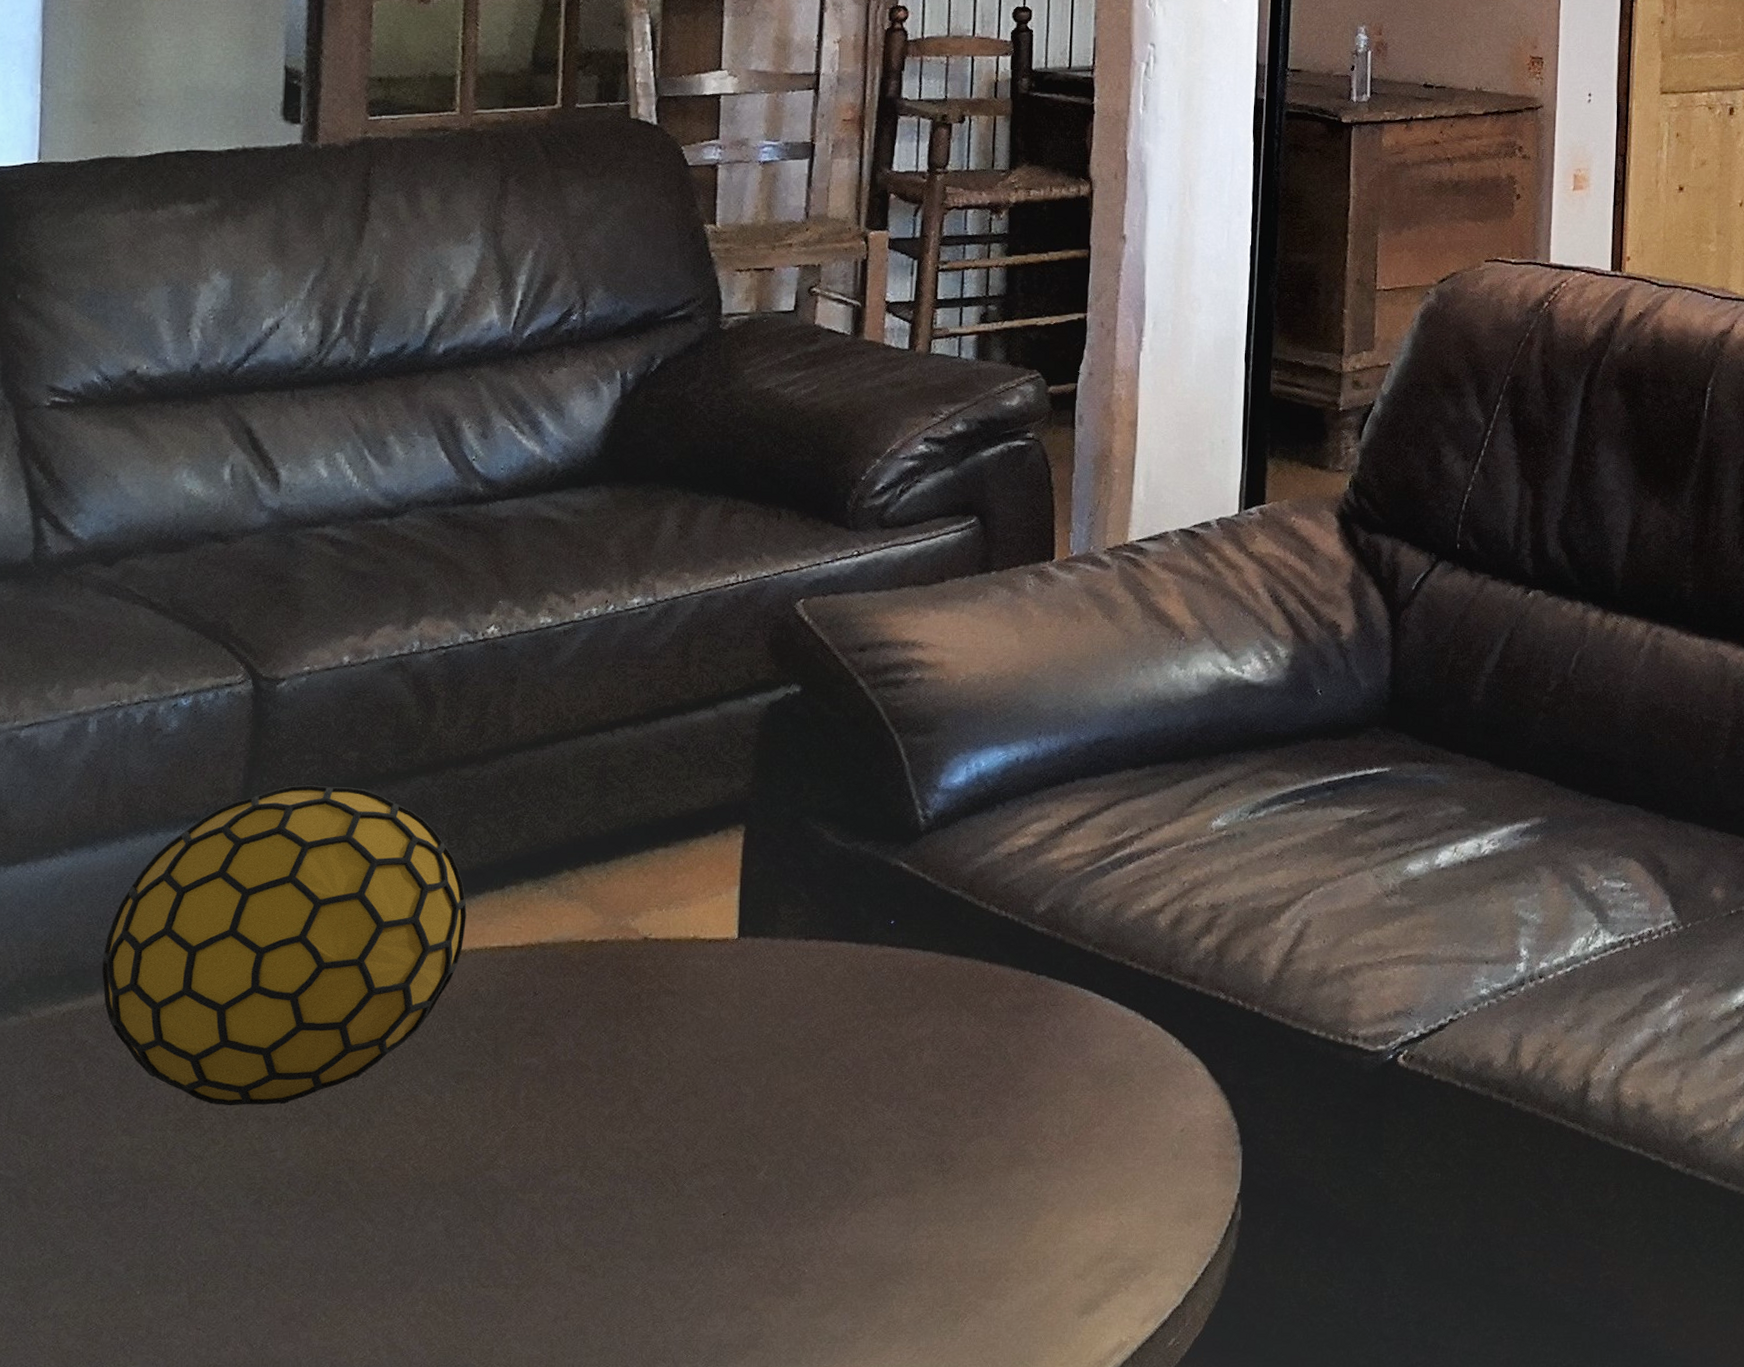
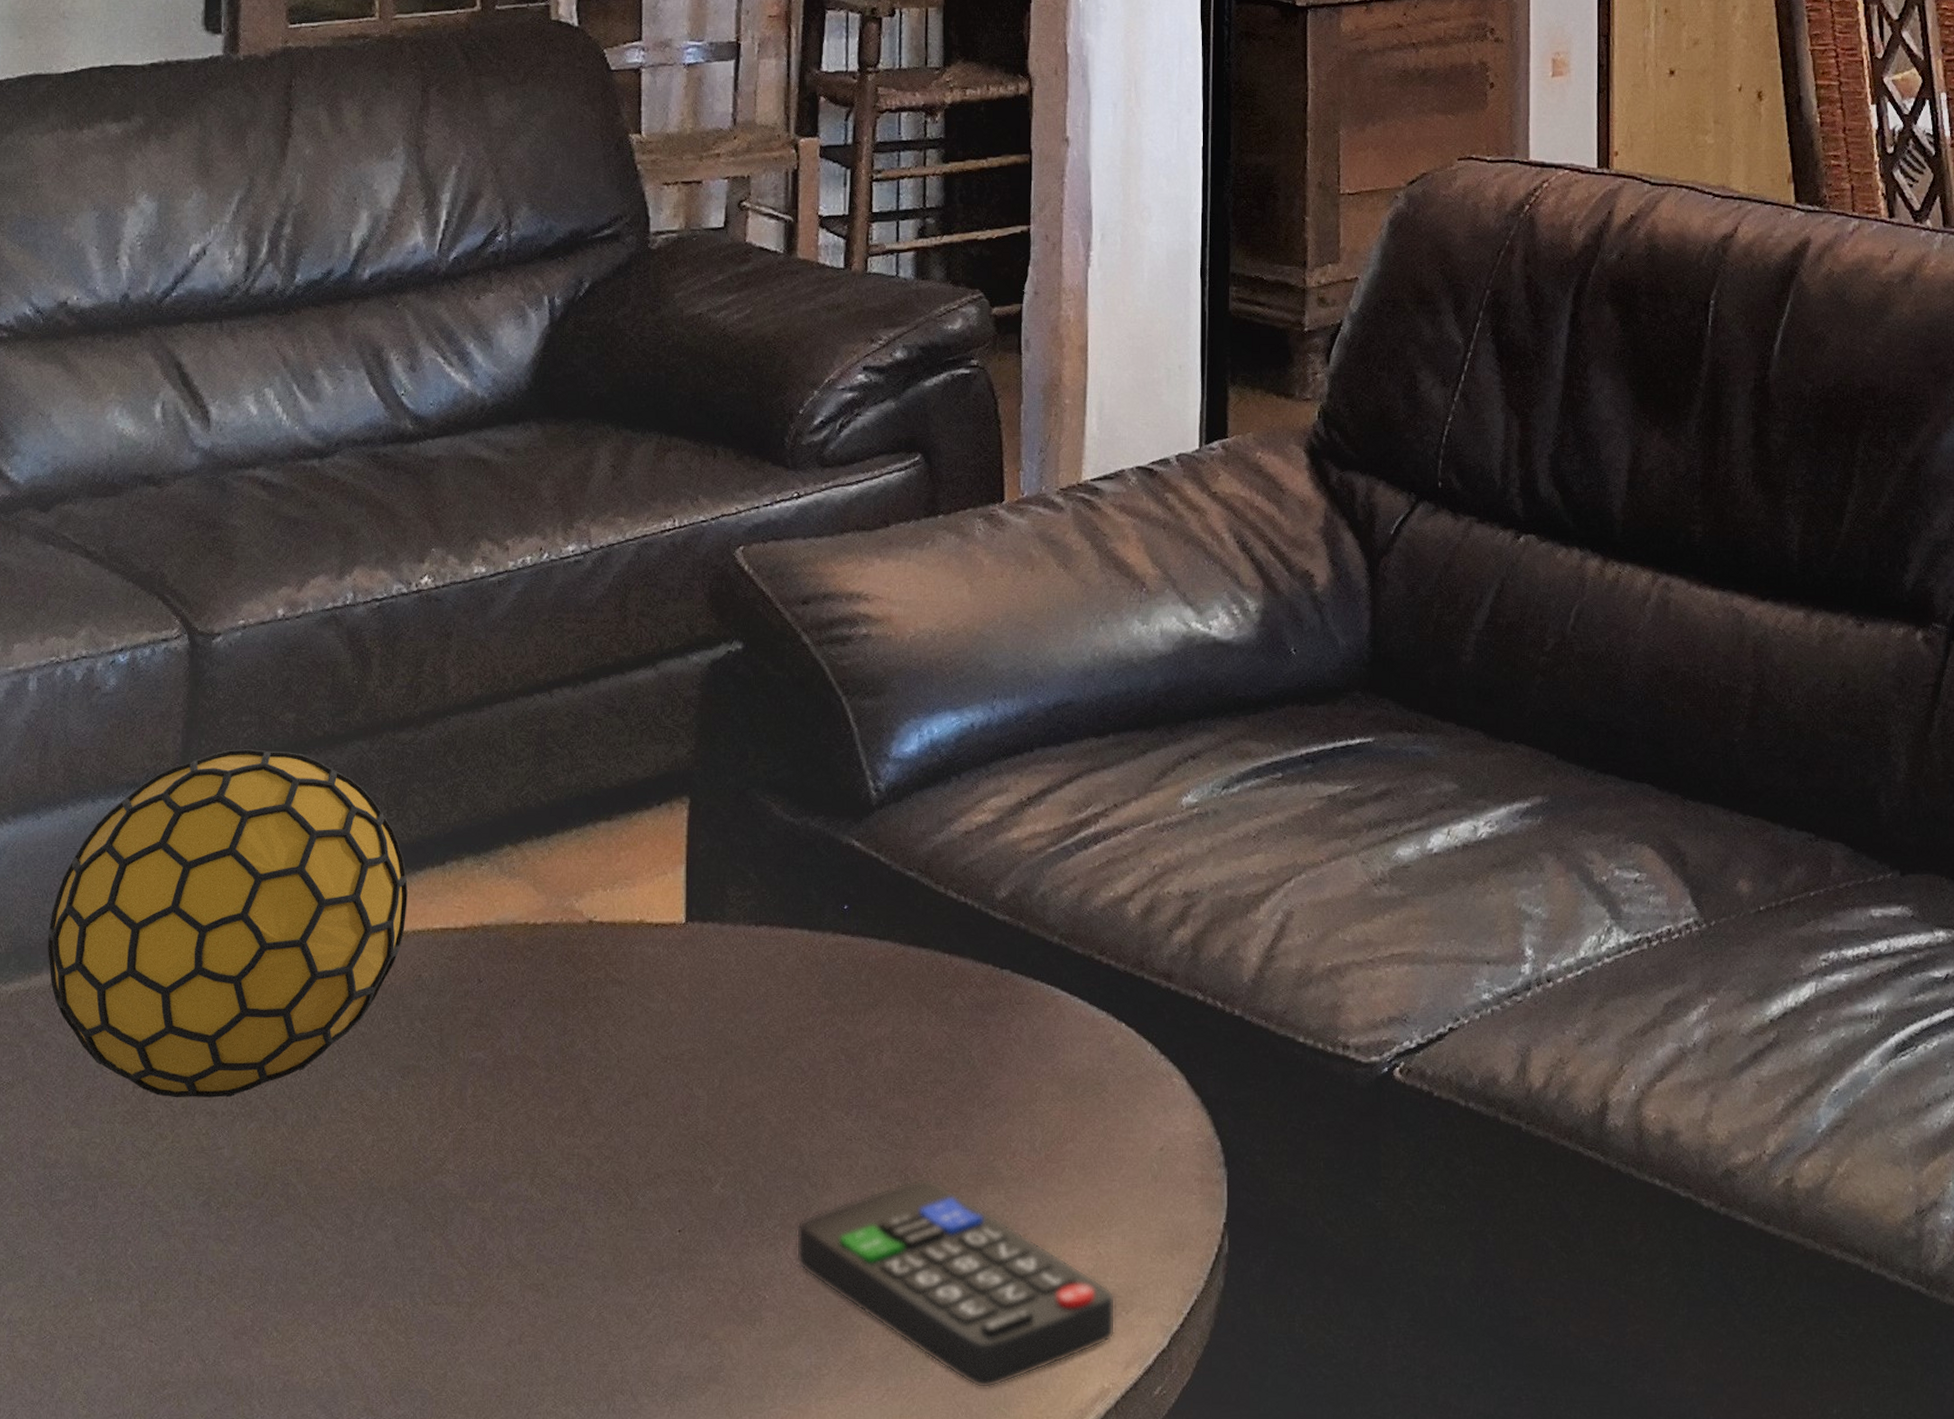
remote control: none [835,1161,1135,1346] -> present [796,1178,1116,1389]

